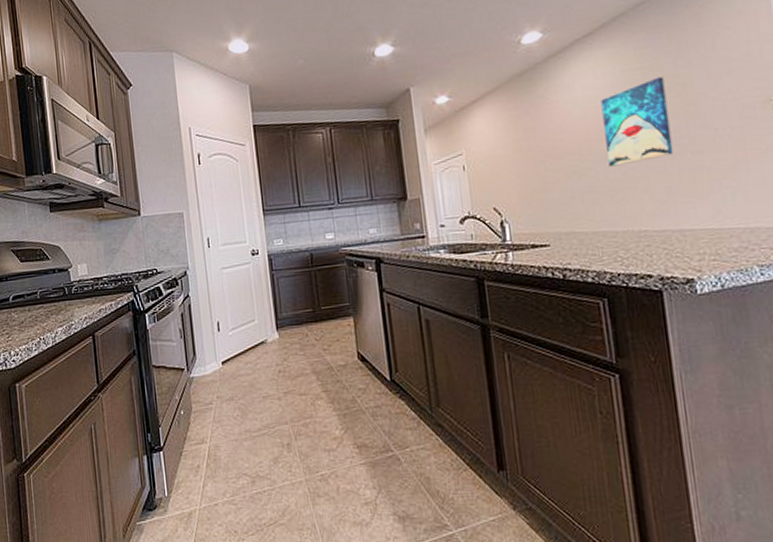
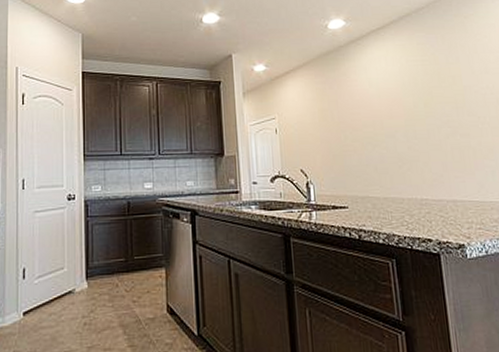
wall art: present [601,76,674,167] -> none [391,69,447,141]

